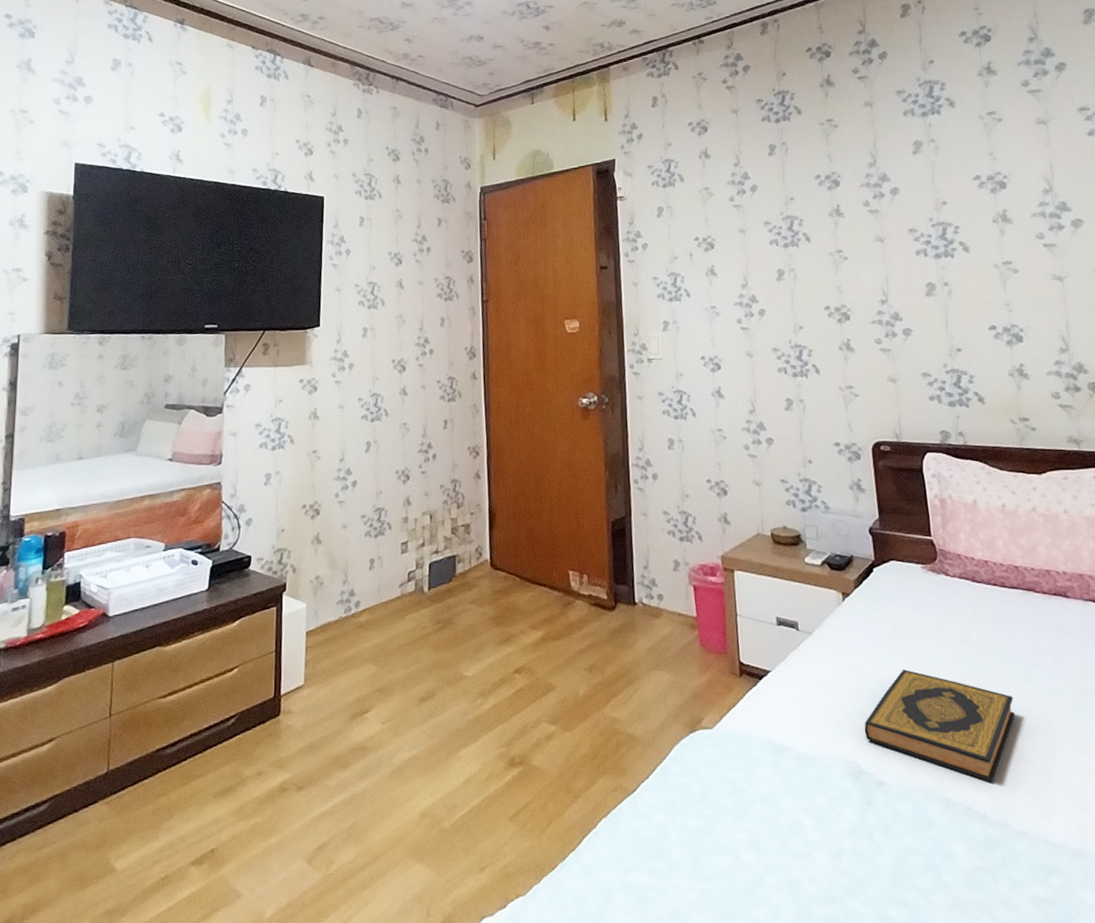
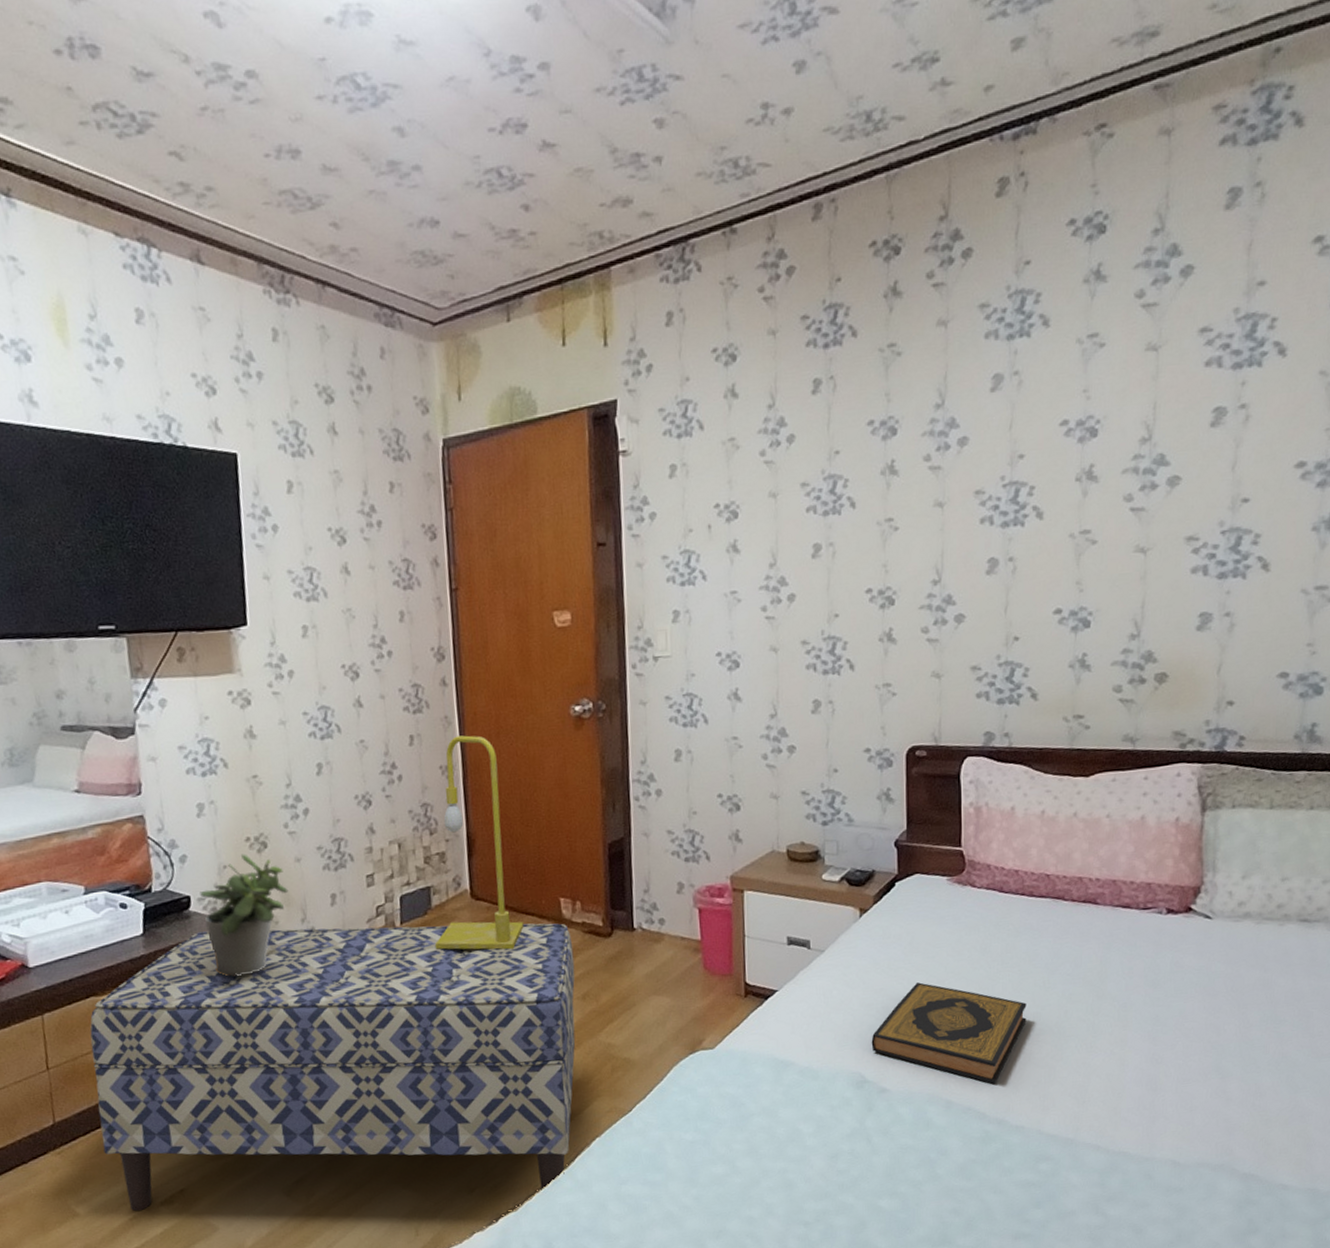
bench: none [147,589,583,874] -> present [90,923,576,1211]
potted plant: none [260,519,334,633] -> present [200,854,289,977]
table lamp: none [457,421,537,619] -> present [434,735,524,950]

